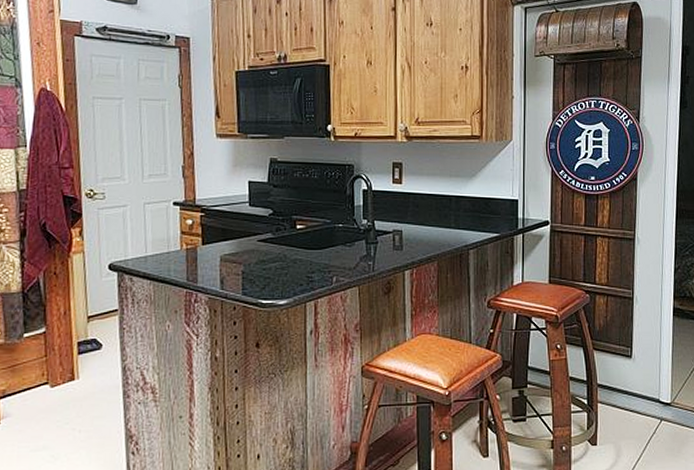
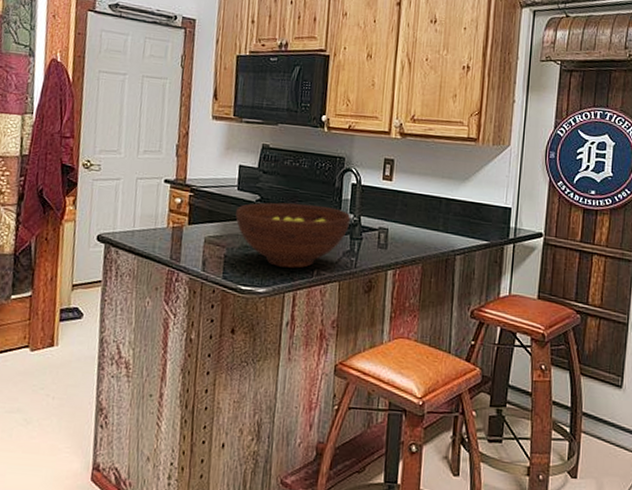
fruit bowl: none [249,213,365,278] -> present [235,202,351,269]

